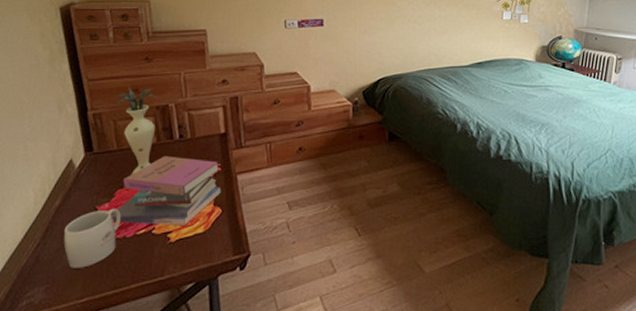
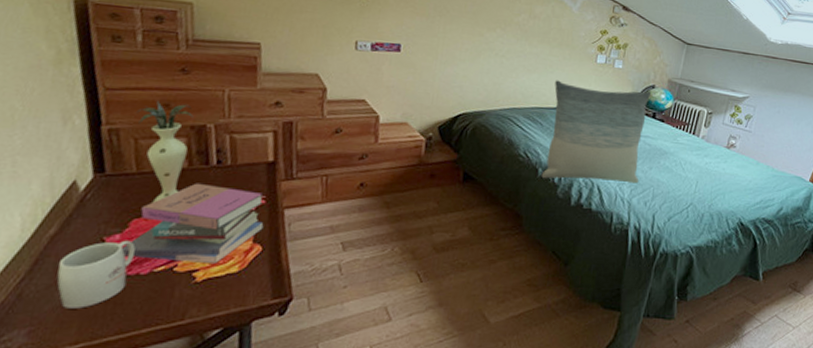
pillow: none [460,39,559,134] -> present [541,80,652,184]

